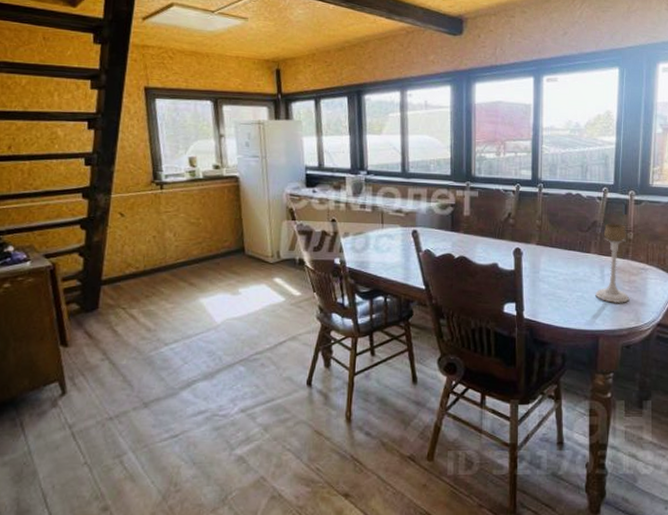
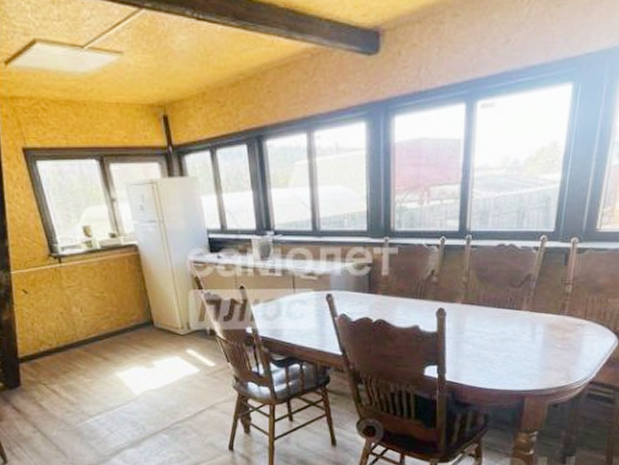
candle holder: present [595,223,630,303] -> none [524,276,564,362]

